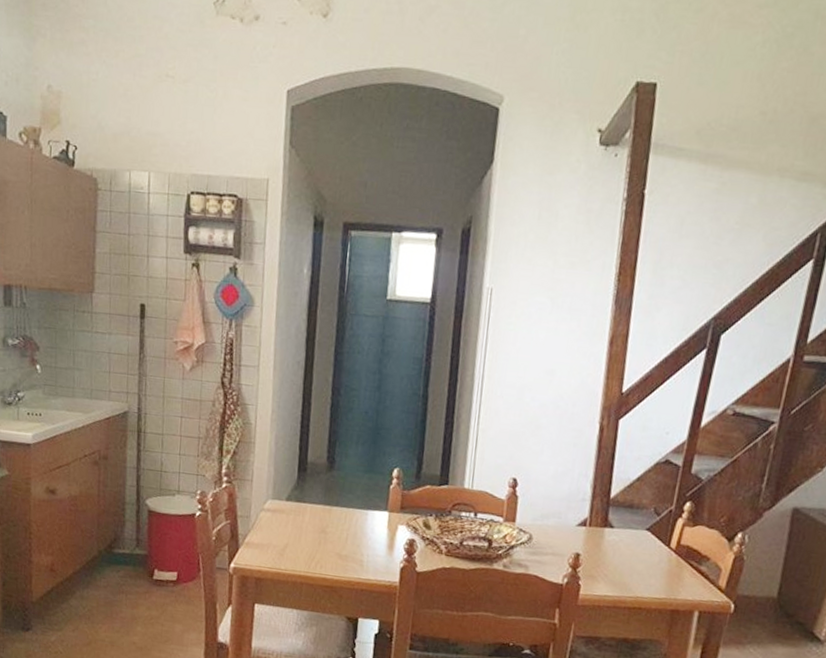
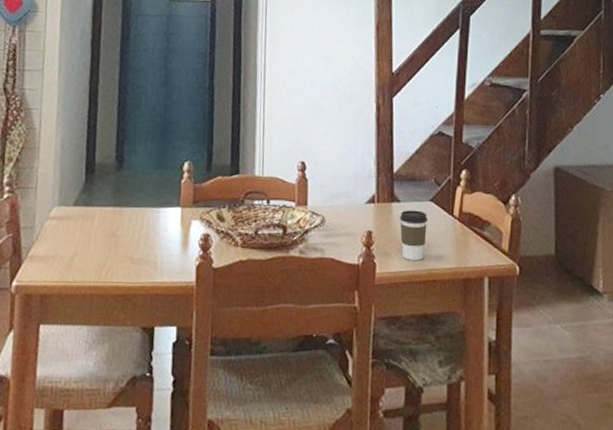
coffee cup: none [609,536,642,587] -> present [400,210,427,261]

